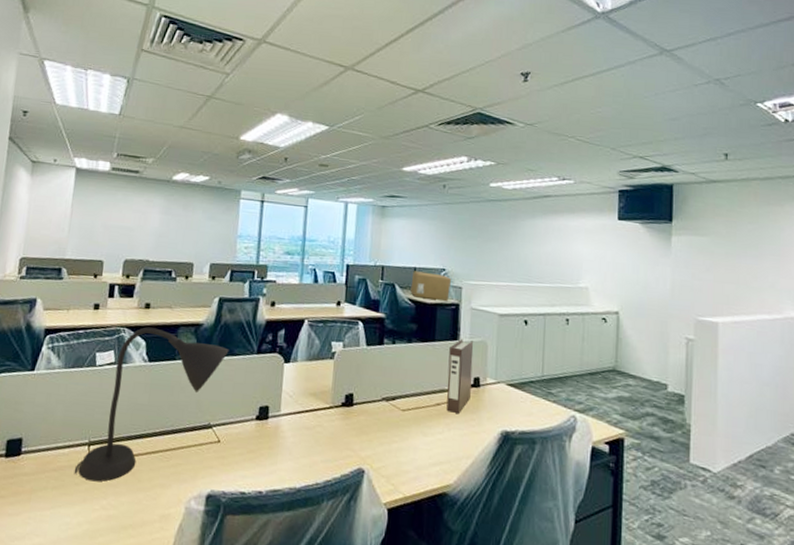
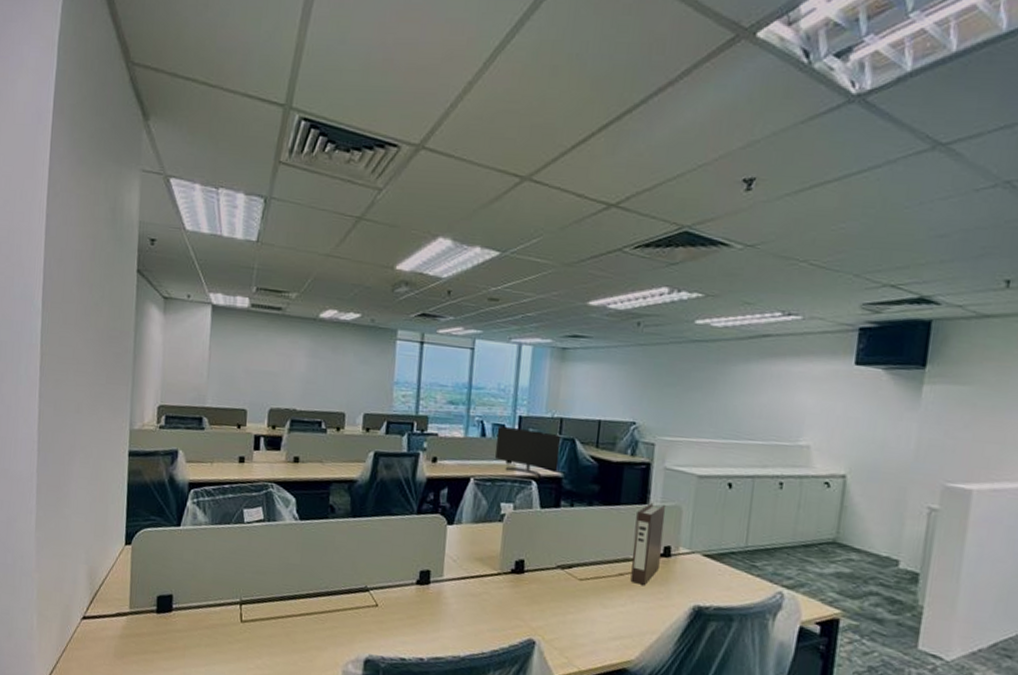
desk lamp: present [74,327,229,482] -> none [227,482,386,641]
computer monitor: none [326,273,383,319] -> present [494,425,562,478]
box: present [410,271,451,302] -> none [593,424,642,461]

